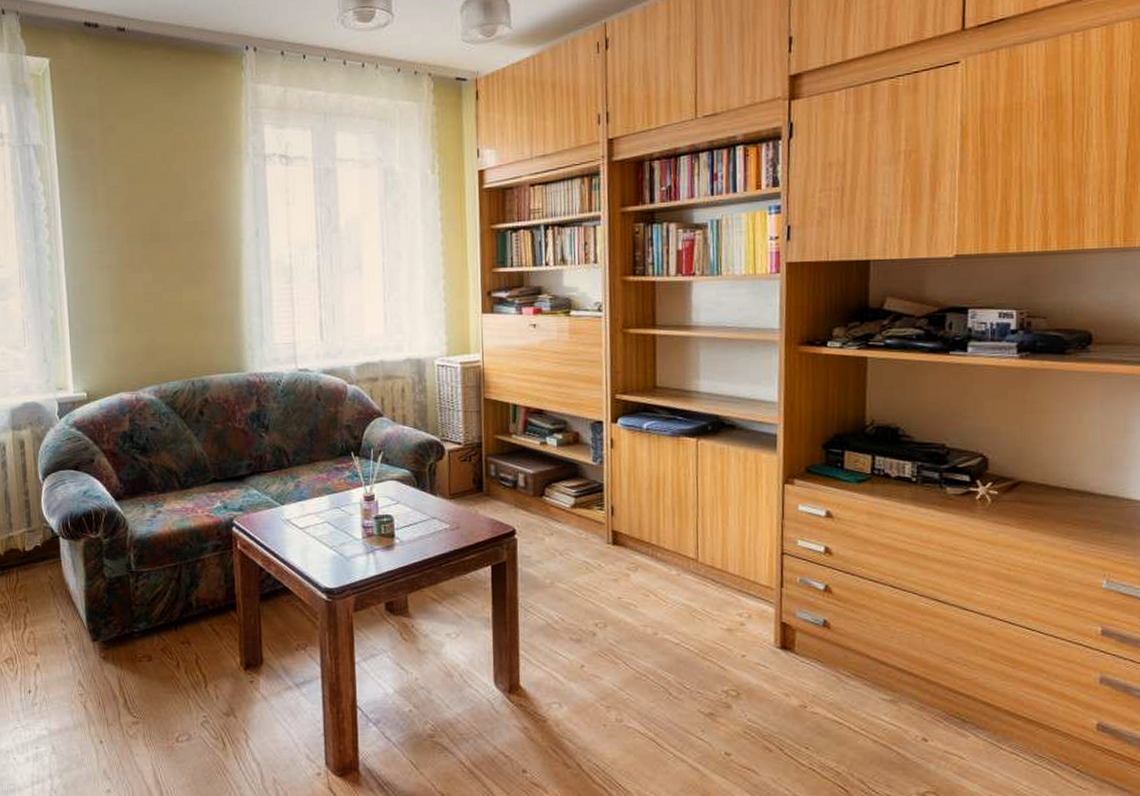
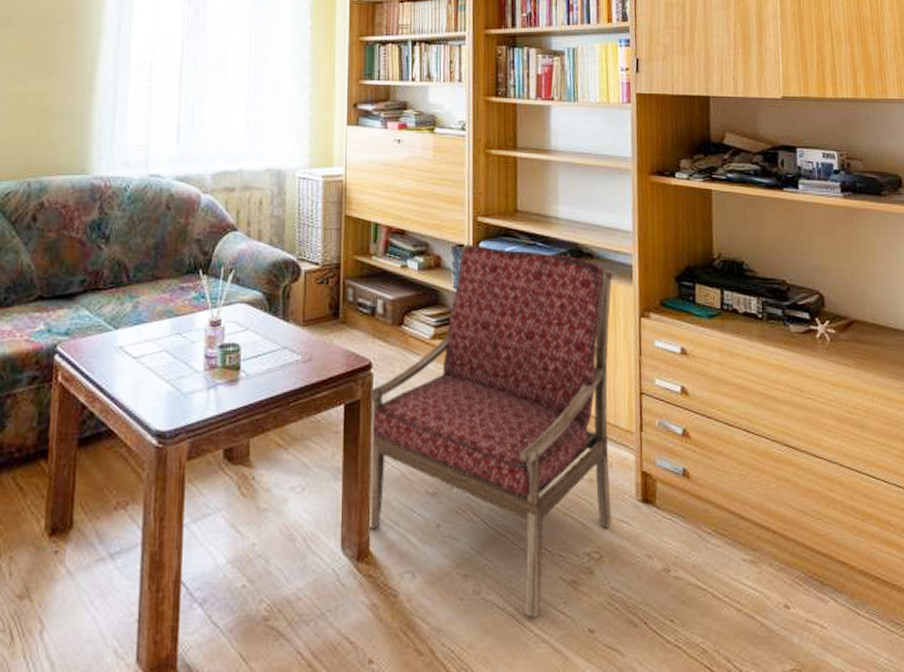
armchair: none [514,420,756,743] -> present [368,244,613,619]

